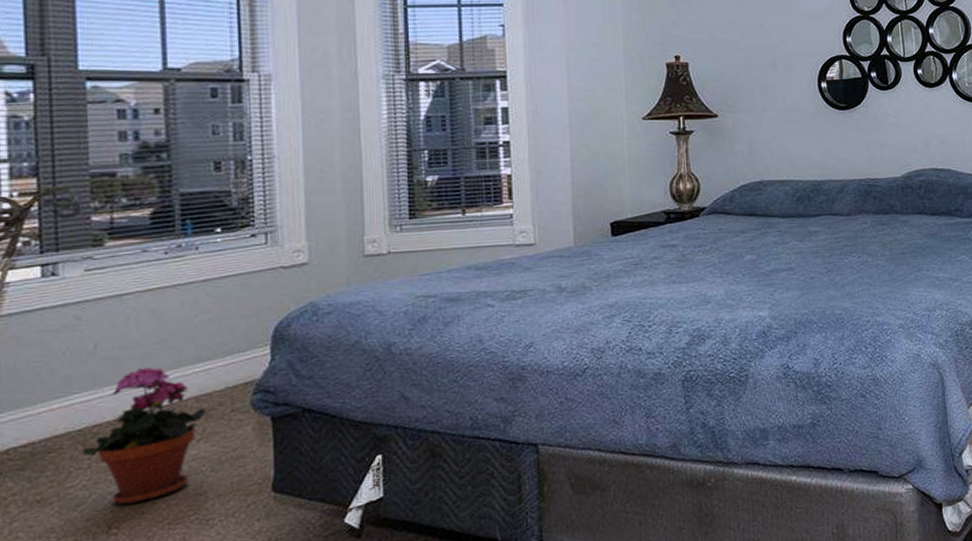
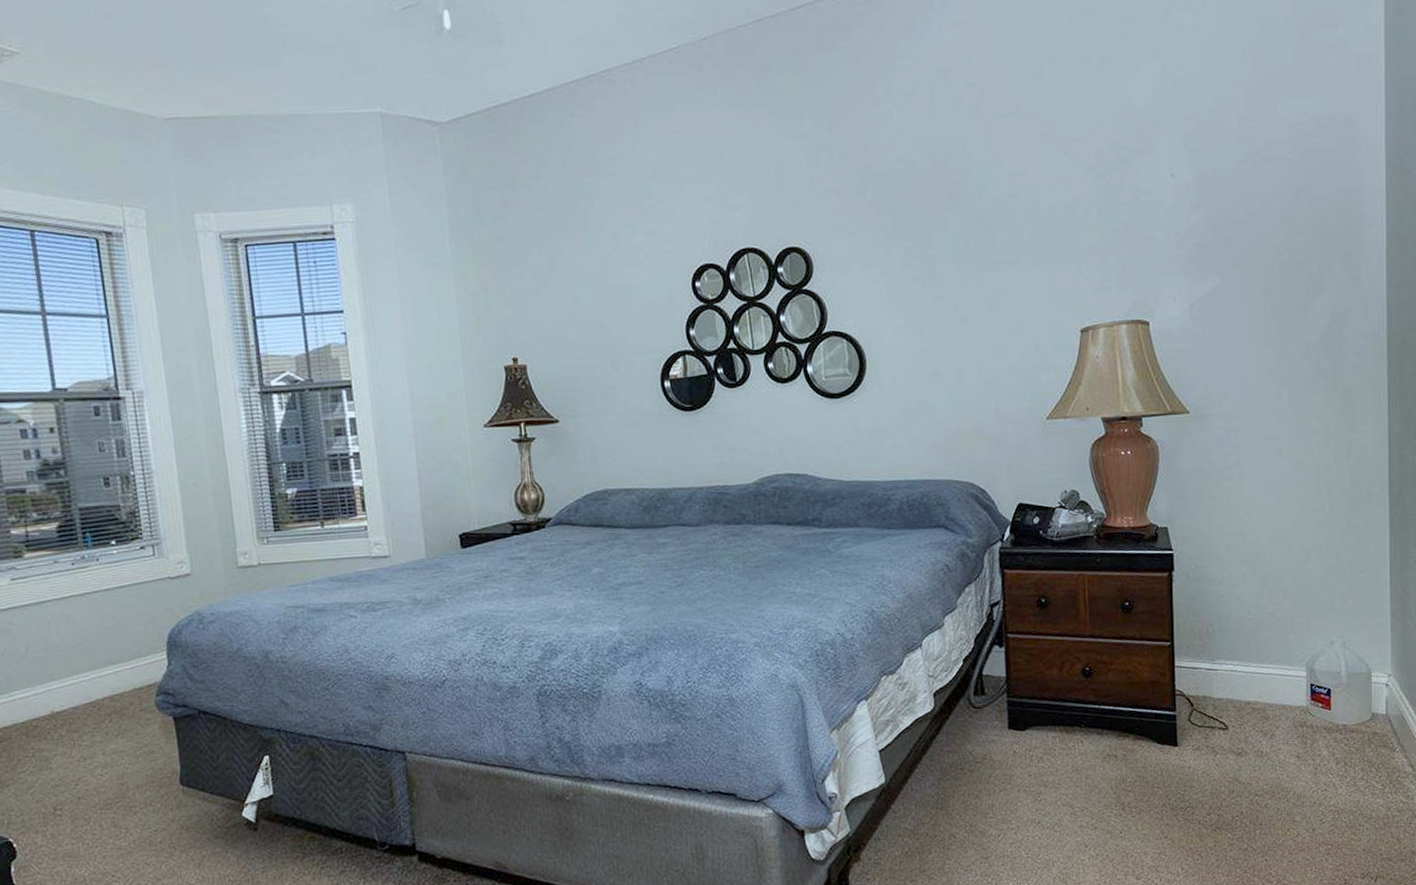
potted plant: present [82,367,207,505] -> none [27,668,121,790]

